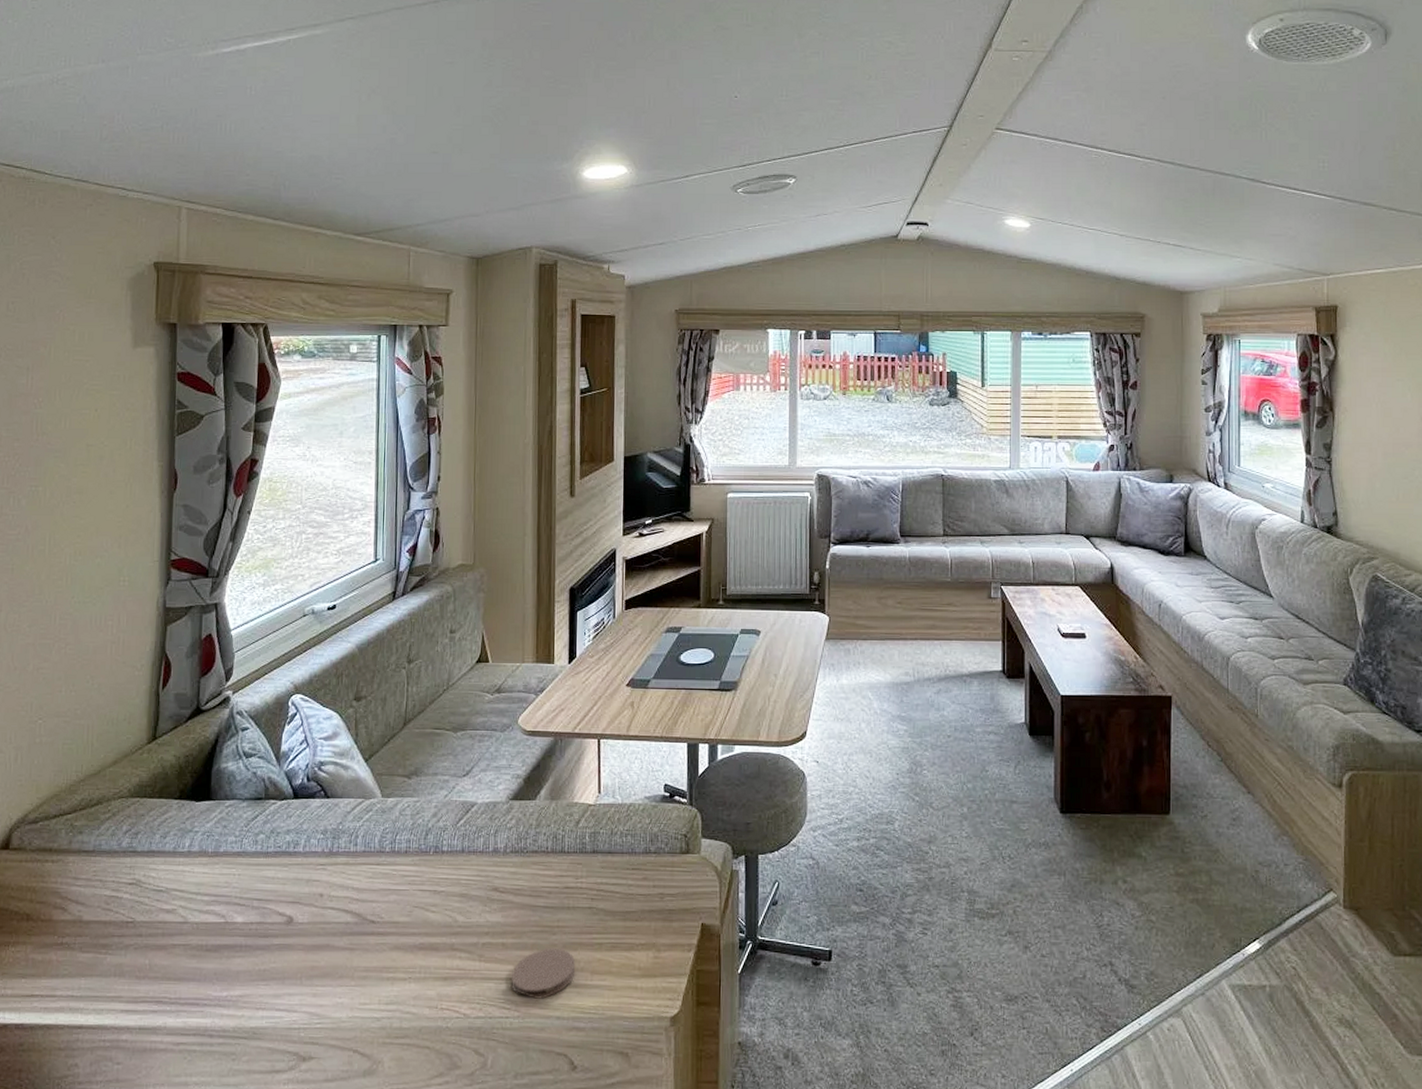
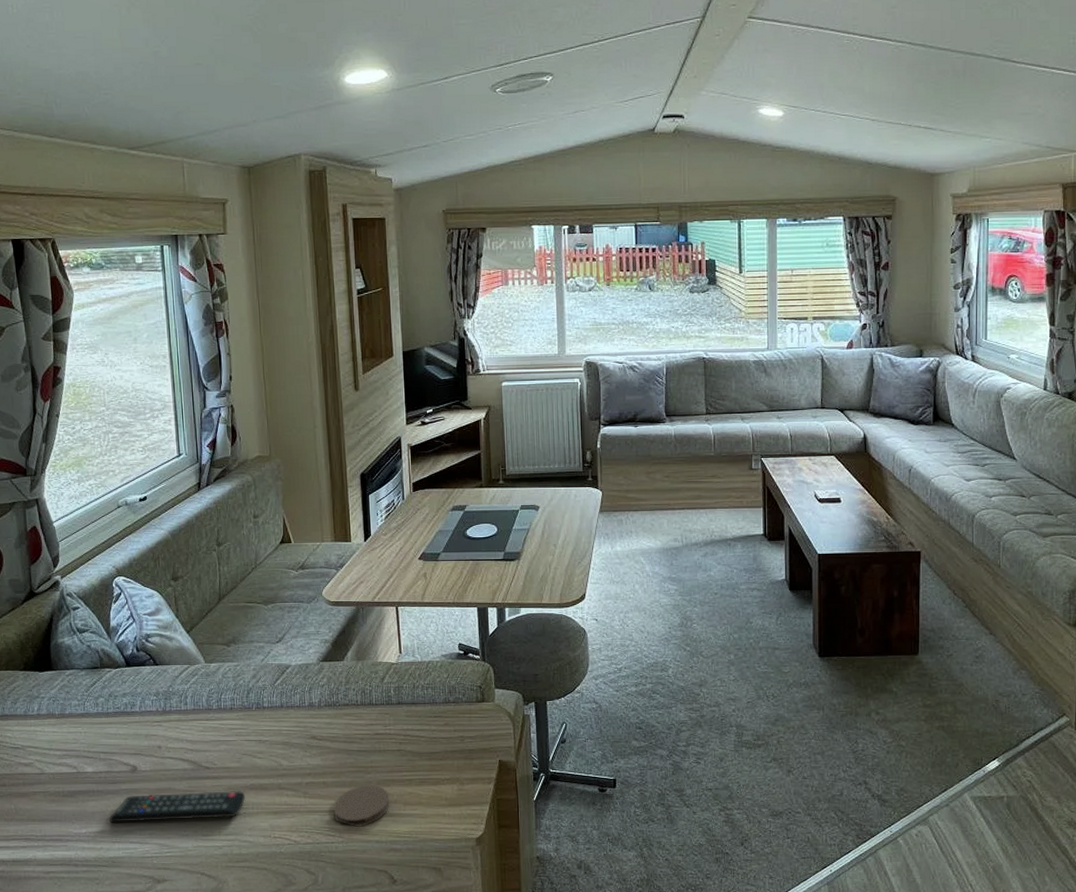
remote control: none [254,950,413,986] -> present [108,790,246,823]

